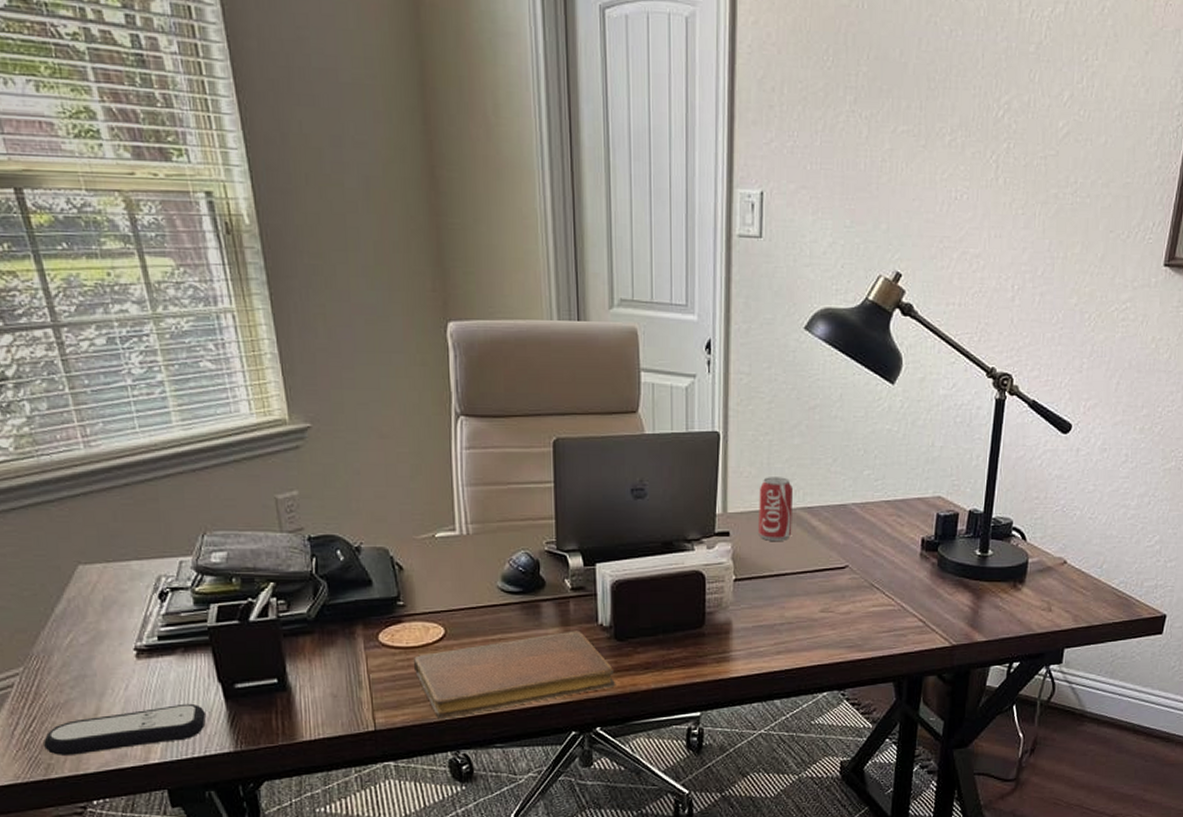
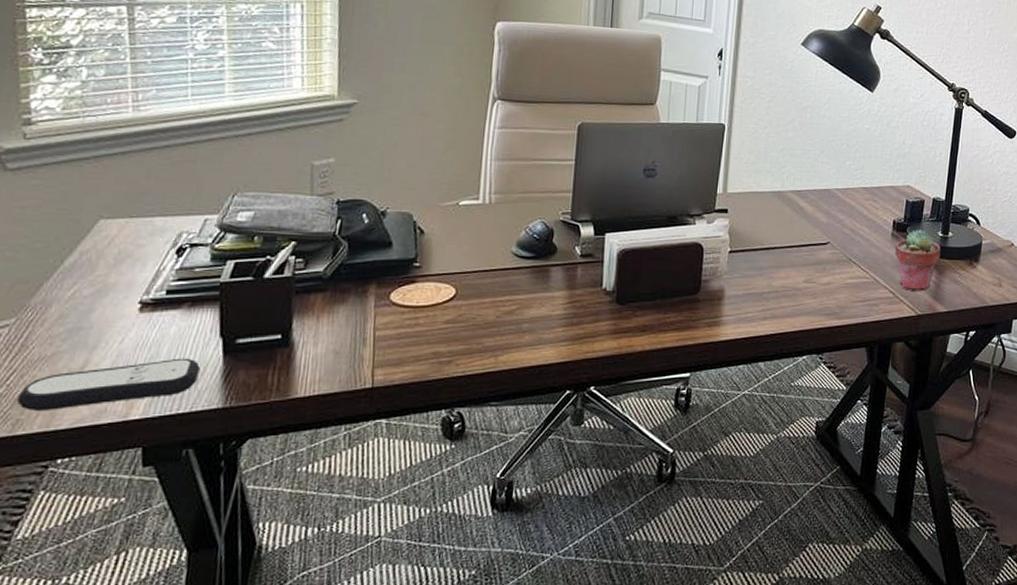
notebook: present [413,630,615,718] -> none [420,294,613,376]
beverage can: present [759,477,794,541] -> none [753,163,786,219]
potted succulent: none [924,548,979,618] -> present [895,229,941,291]

